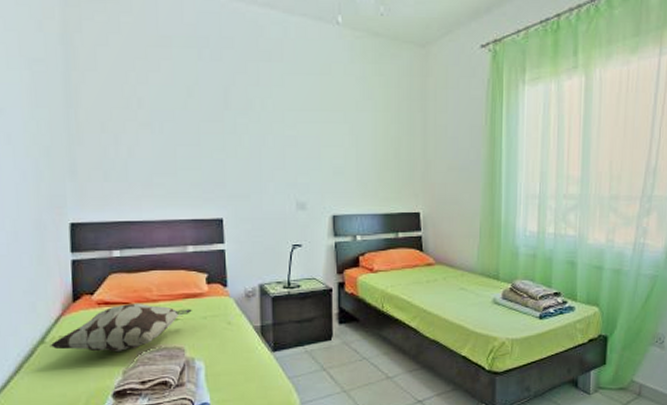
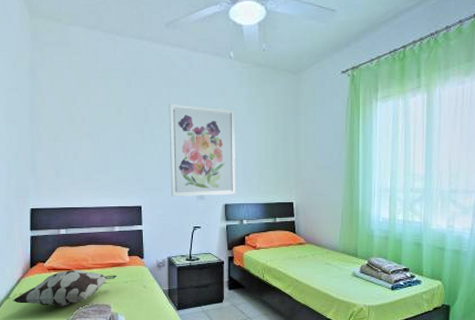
wall art: none [257,84,346,206] -> present [169,104,235,196]

